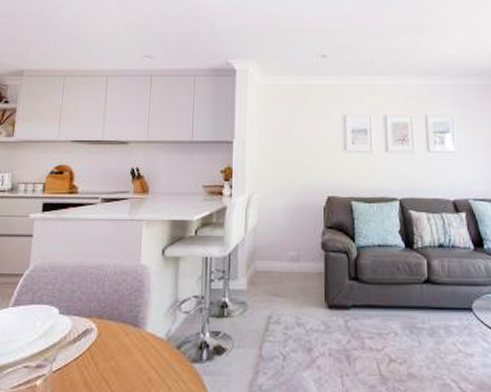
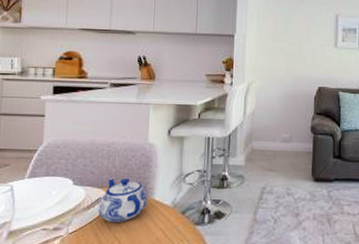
teapot: none [85,305,139,360] -> present [98,177,148,223]

